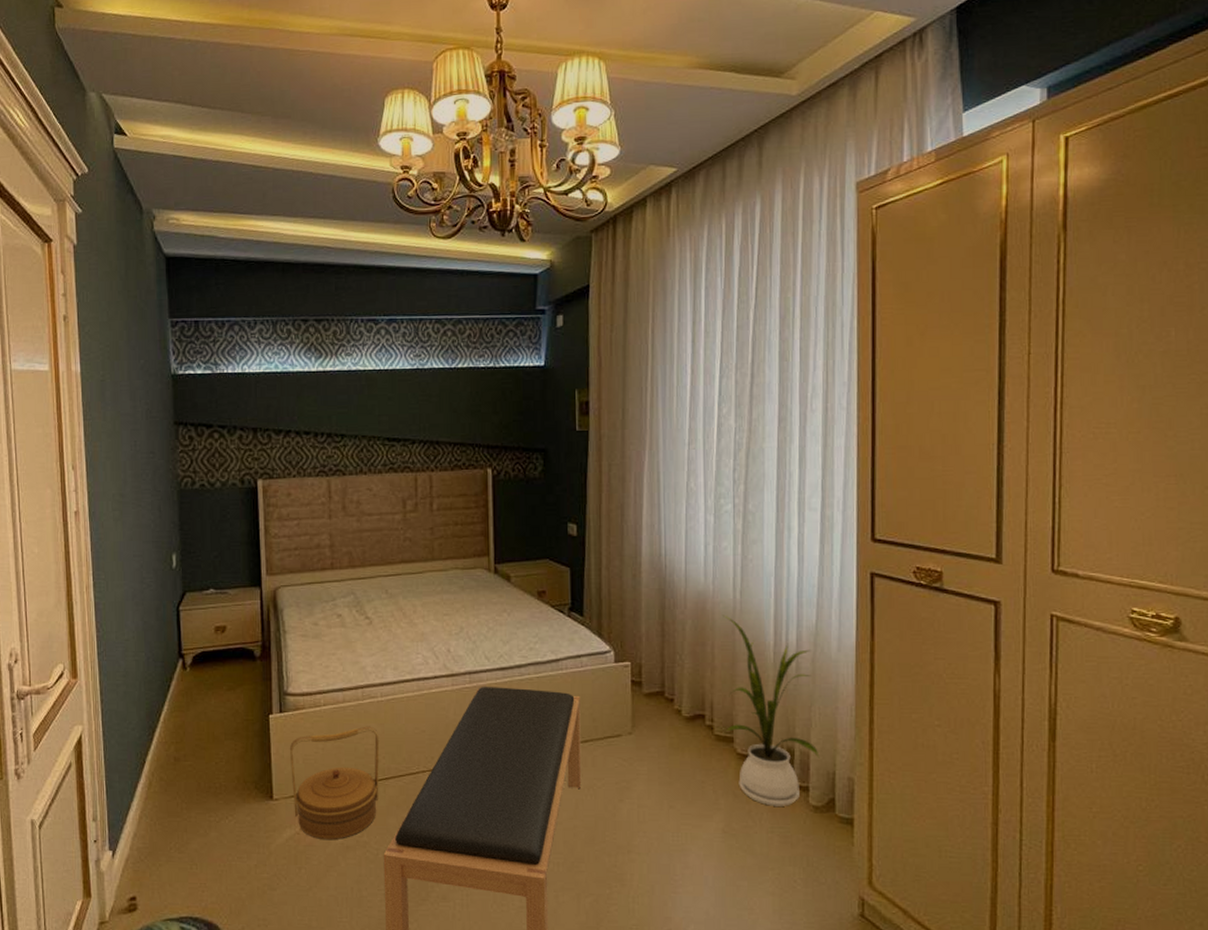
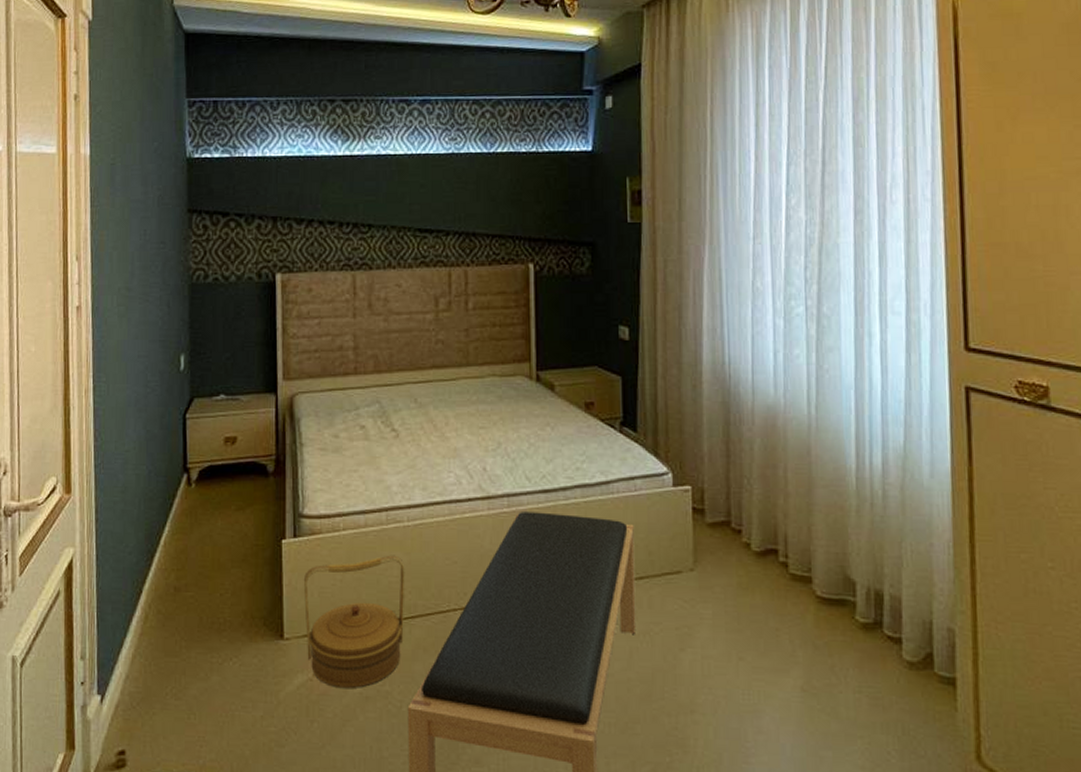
house plant: present [723,615,820,806] -> none [796,433,913,661]

